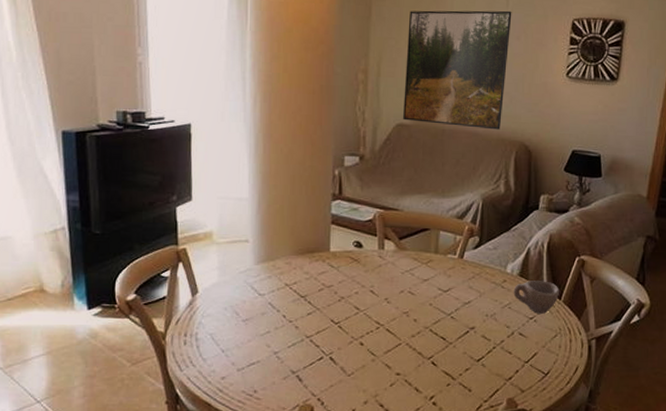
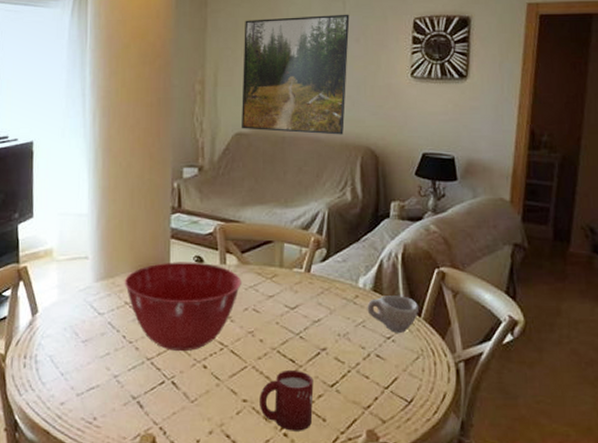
mixing bowl: none [284,246,398,329] -> present [124,262,241,351]
cup: none [412,346,462,400] -> present [260,369,314,431]

